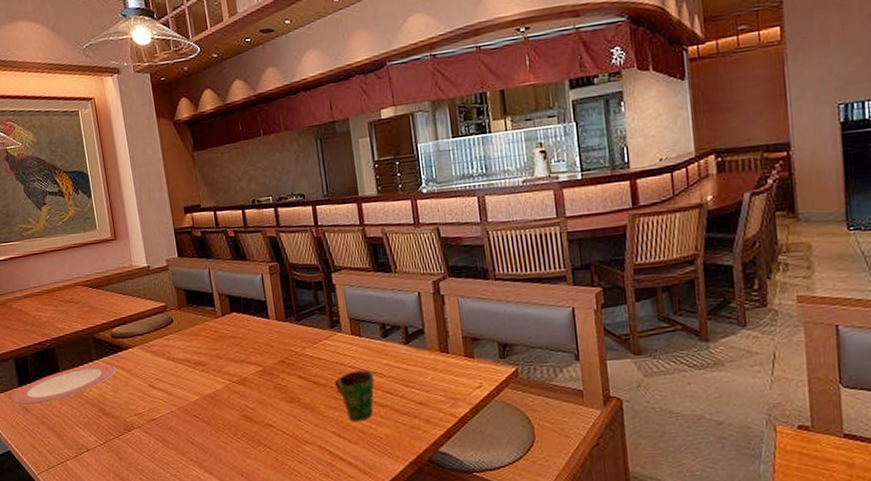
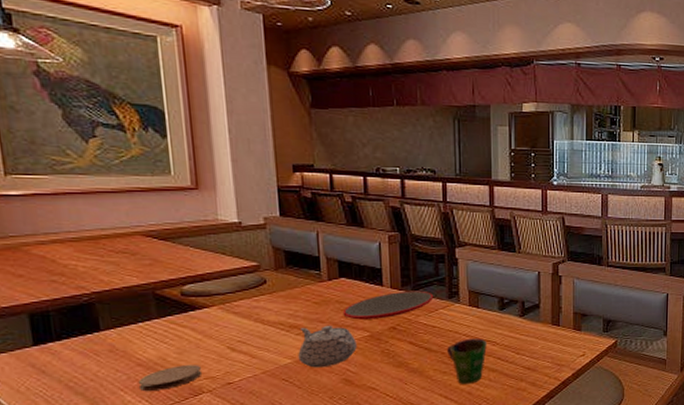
plate: present [10,364,117,406] -> none [18,323,185,368]
coaster: none [87,402,132,426] -> present [138,365,203,391]
teapot: none [204,360,253,404] -> present [298,325,357,368]
plate: none [237,321,317,355] -> present [342,290,434,320]

